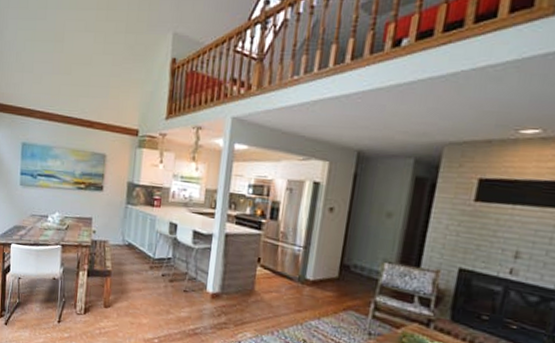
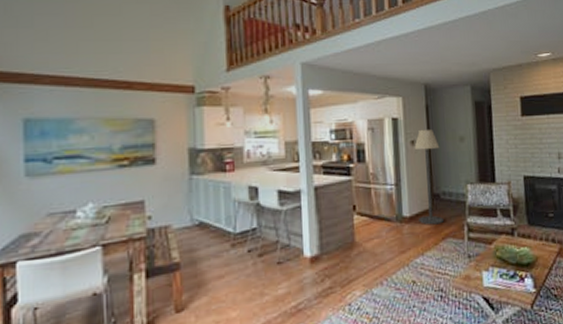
floor lamp: none [321,198,361,295] -> present [414,130,444,225]

